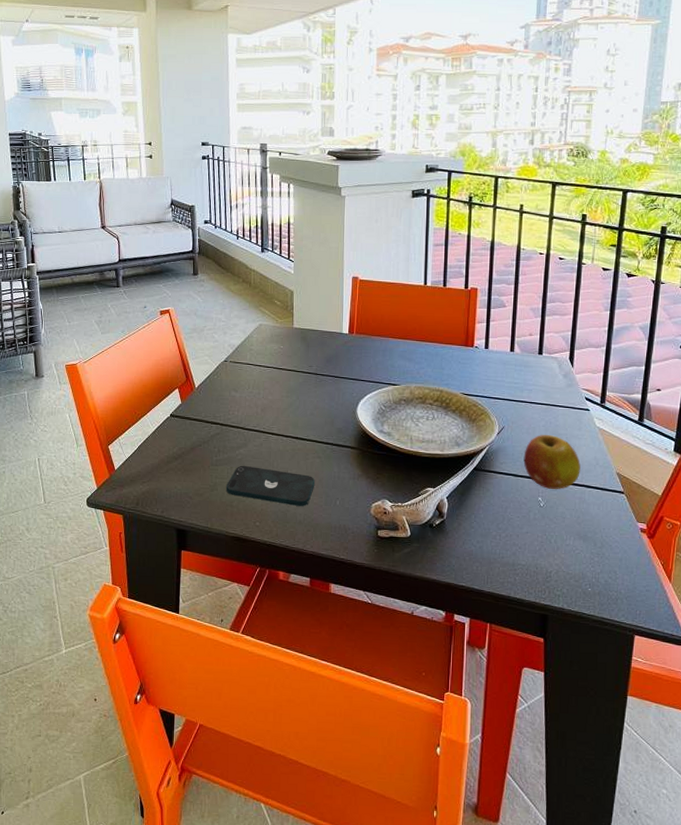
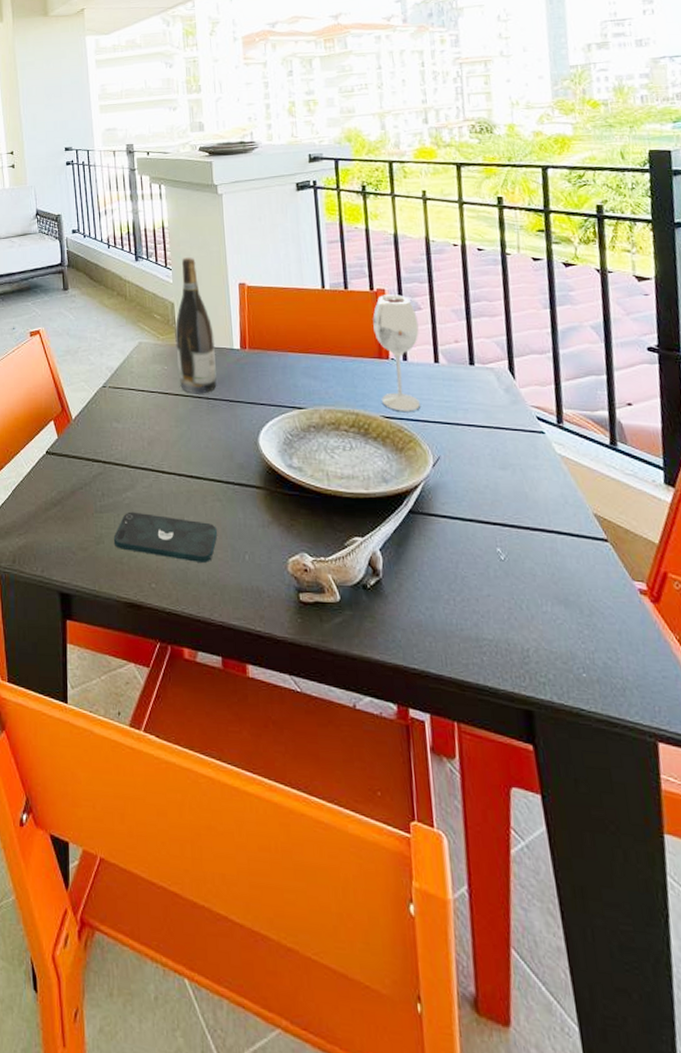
wine bottle: none [292,251,326,370] -> present [175,257,217,393]
wineglass: none [463,293,502,390] -> present [372,294,420,412]
fruit: present [523,435,580,489] -> none [469,466,546,537]

